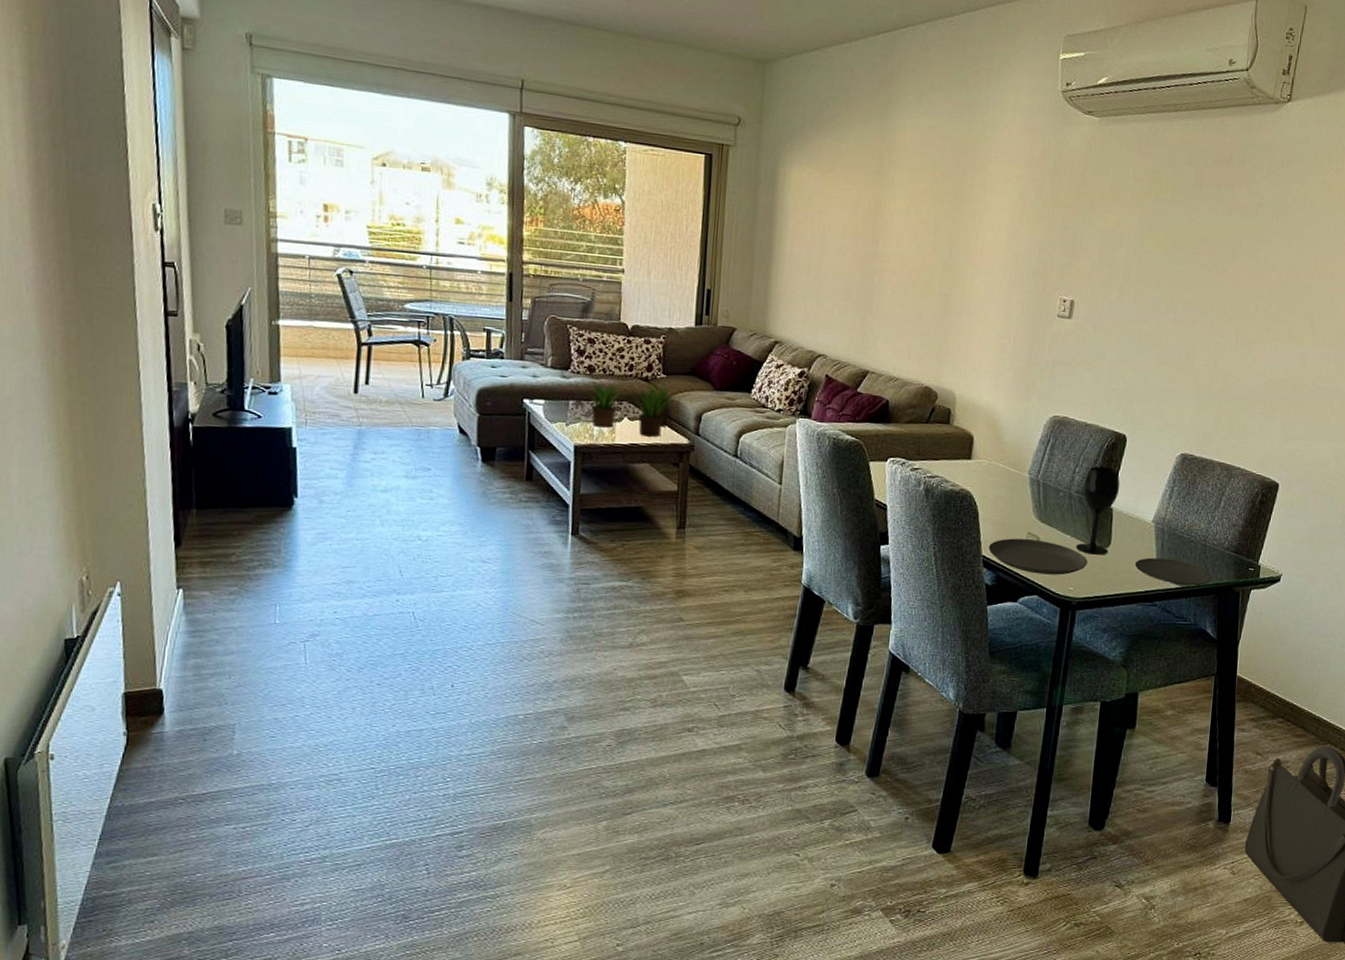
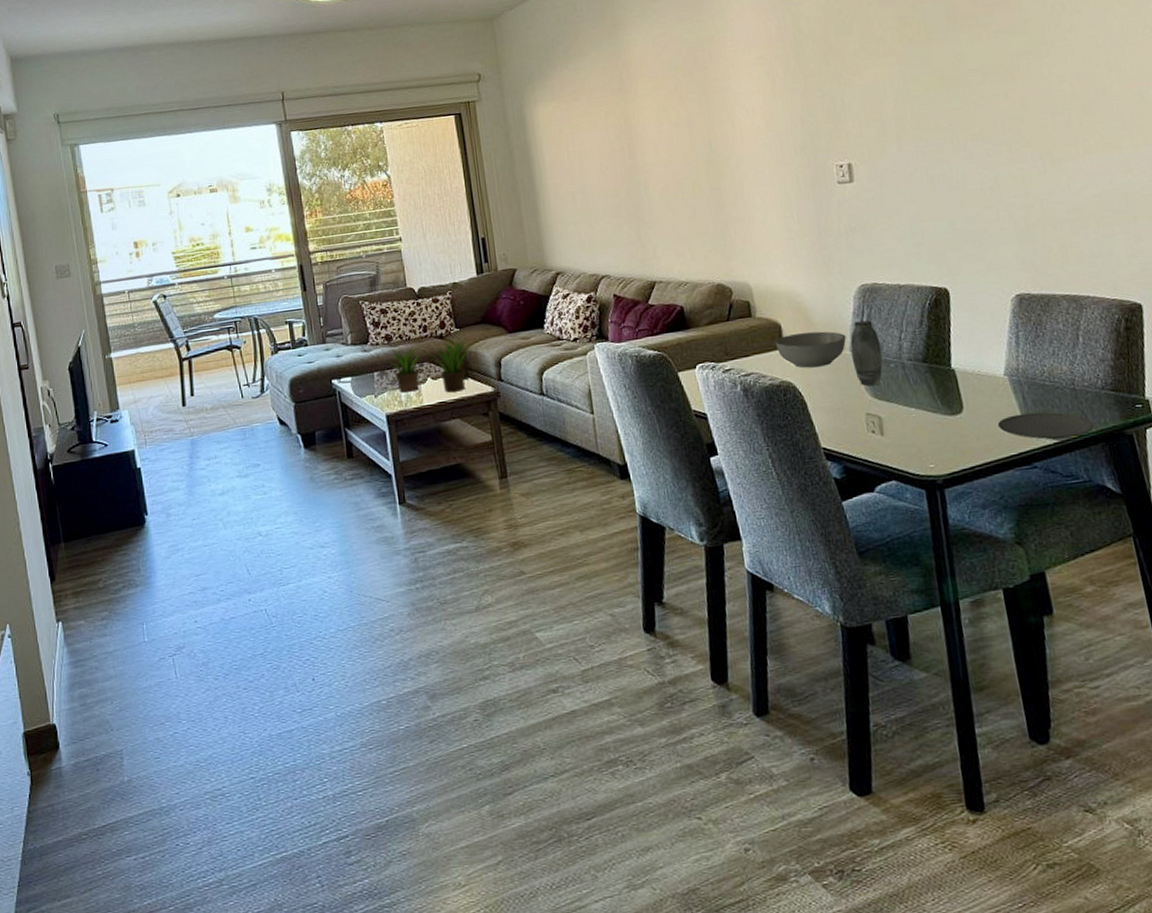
bowl: none [964,448,1028,483] -> present [774,331,847,369]
plate: present [988,538,1088,575] -> none [826,419,943,457]
vase: none [1028,448,1057,508] -> present [850,320,883,386]
wine glass: present [1075,466,1120,555] -> none [914,326,963,424]

